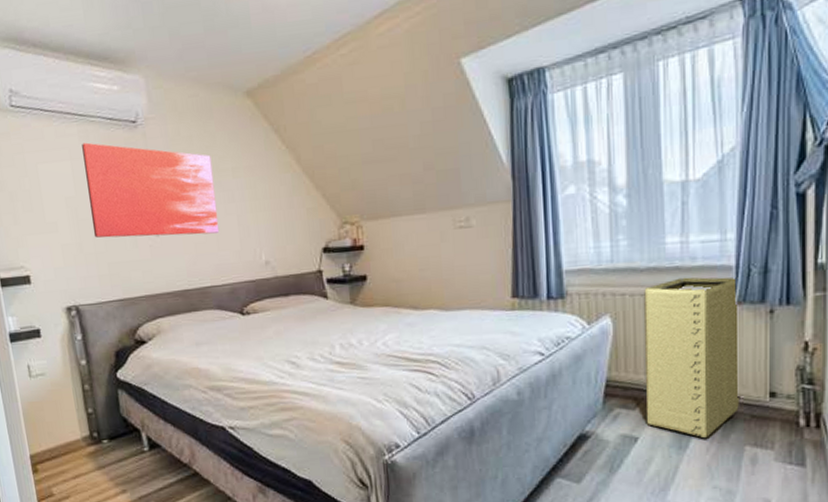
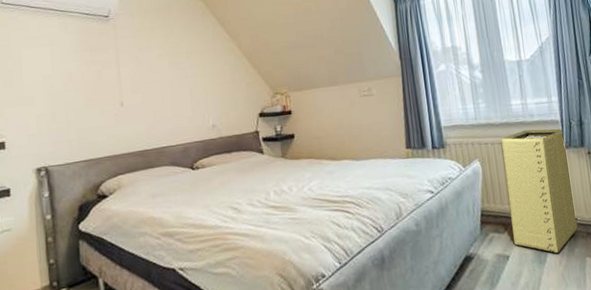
wall art: present [82,142,220,238] -> none [61,32,175,109]

